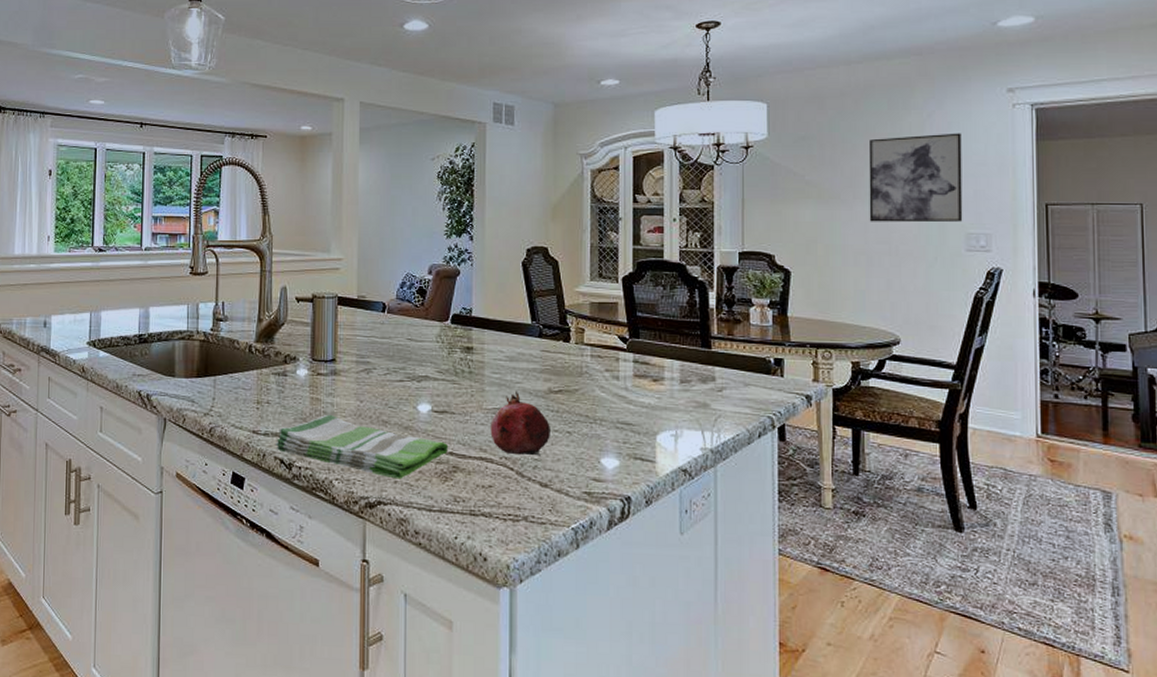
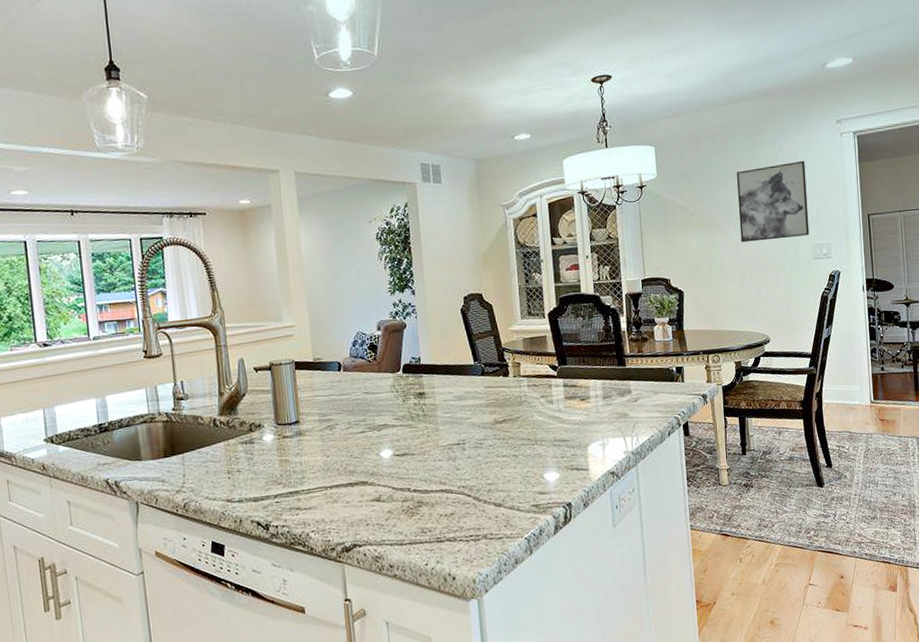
dish towel: present [274,414,448,479] -> none [250,472,412,522]
fruit: present [490,391,550,456] -> none [447,426,500,483]

